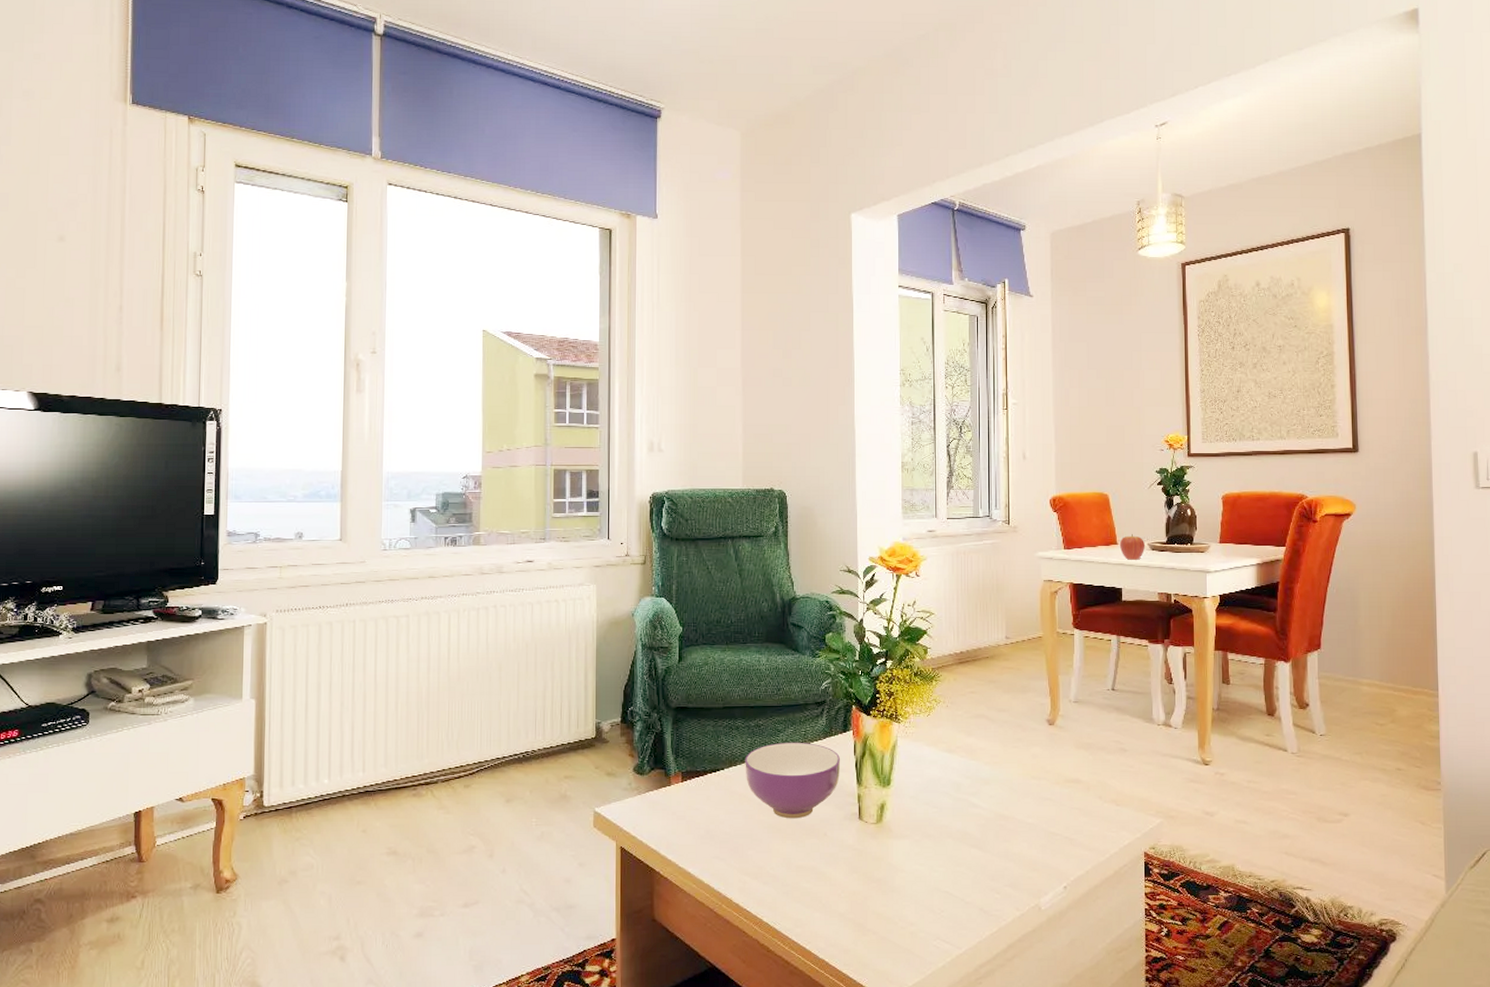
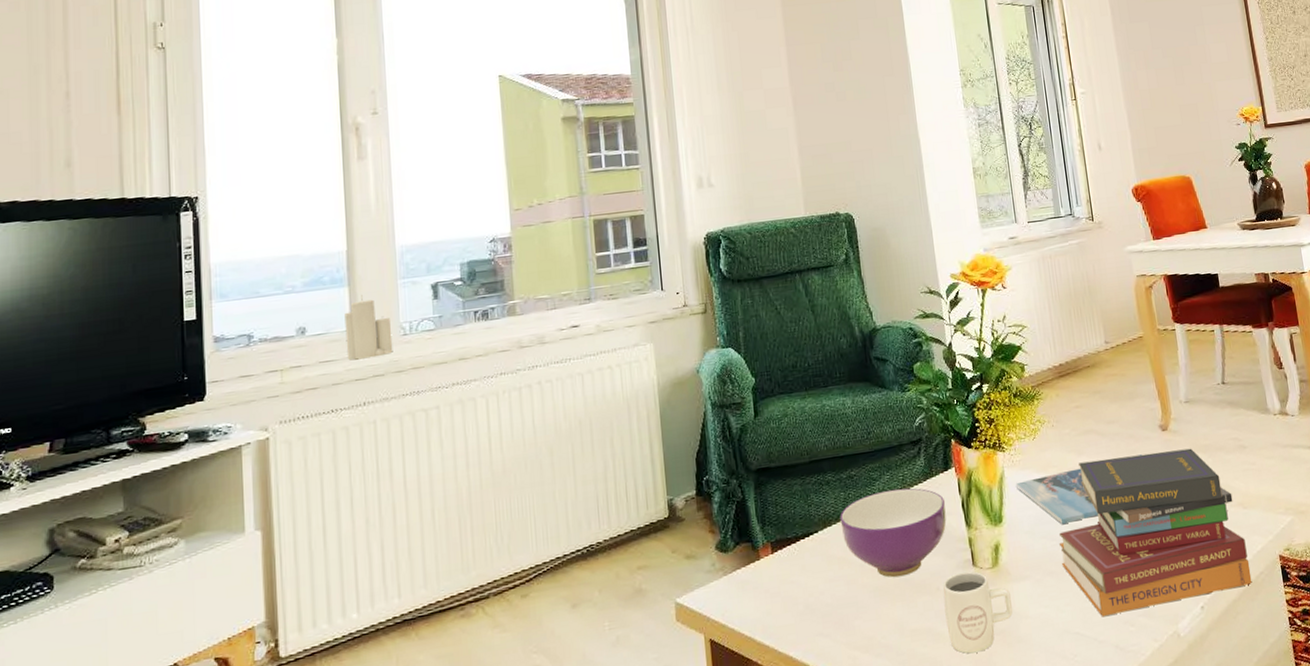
candle: none [335,511,374,566] -> present [344,295,393,361]
mug: none [829,823,891,895] -> present [943,571,1013,654]
magazine: none [907,743,1028,794] -> present [1016,454,1143,524]
books: none [940,742,1115,881] -> present [1058,448,1252,616]
fruit: present [1119,533,1146,560] -> none [1209,214,1236,243]

